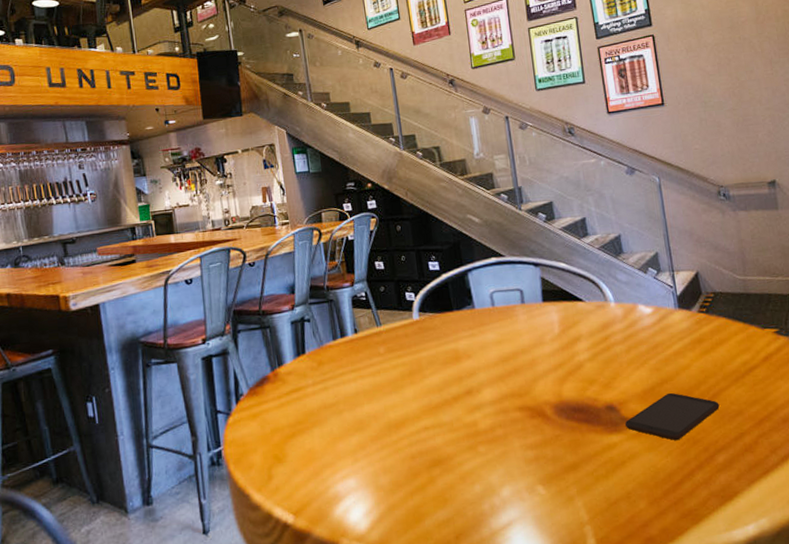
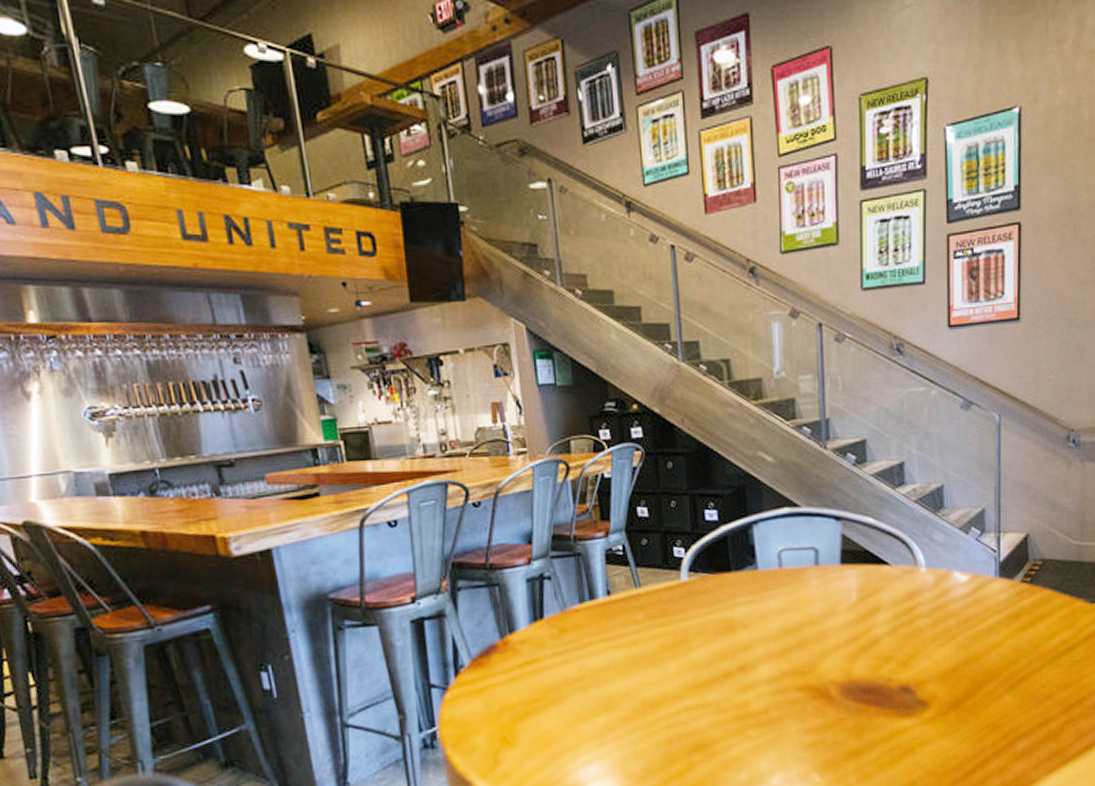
mobile phone: present [624,392,720,440] -> none [919,673,1028,726]

